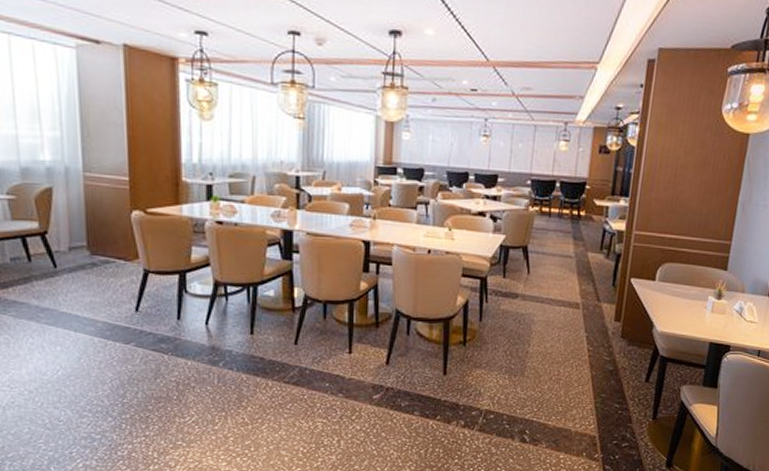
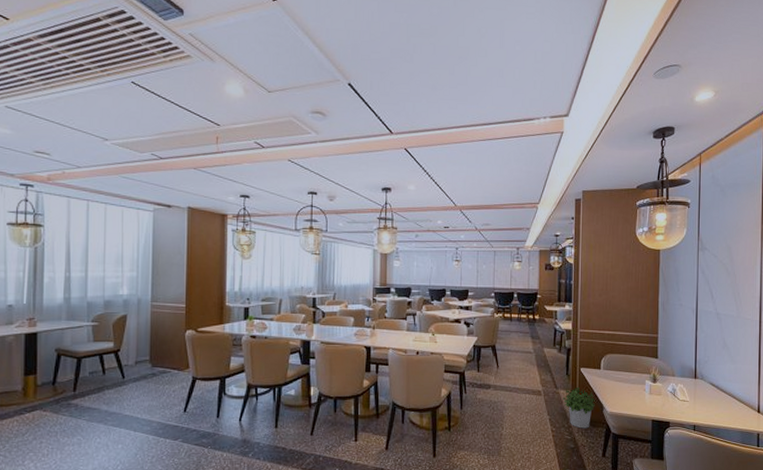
potted plant: none [604,300,644,349] -> present [562,387,595,429]

